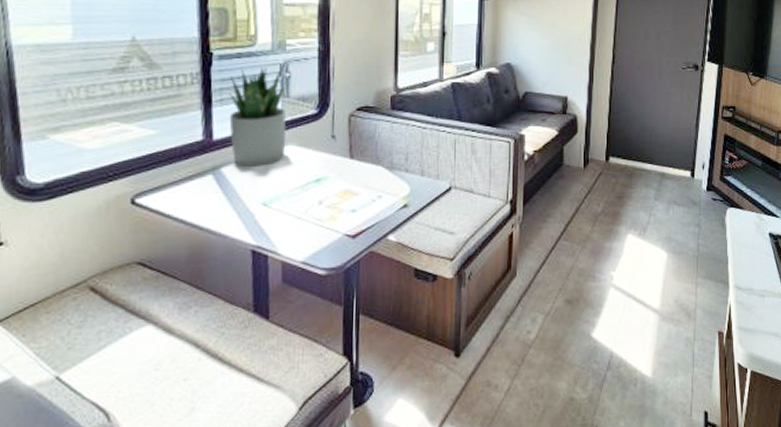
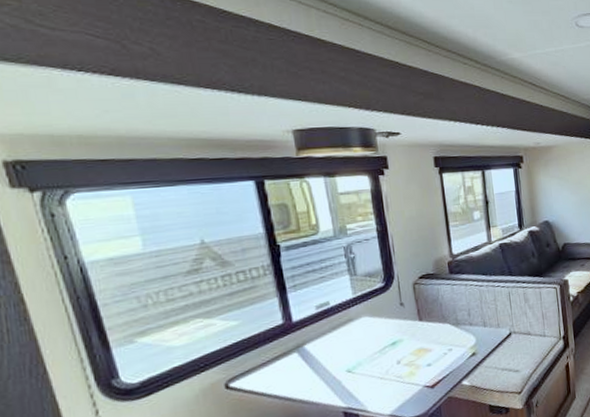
planter: present [228,65,287,166] -> none [300,248,360,341]

